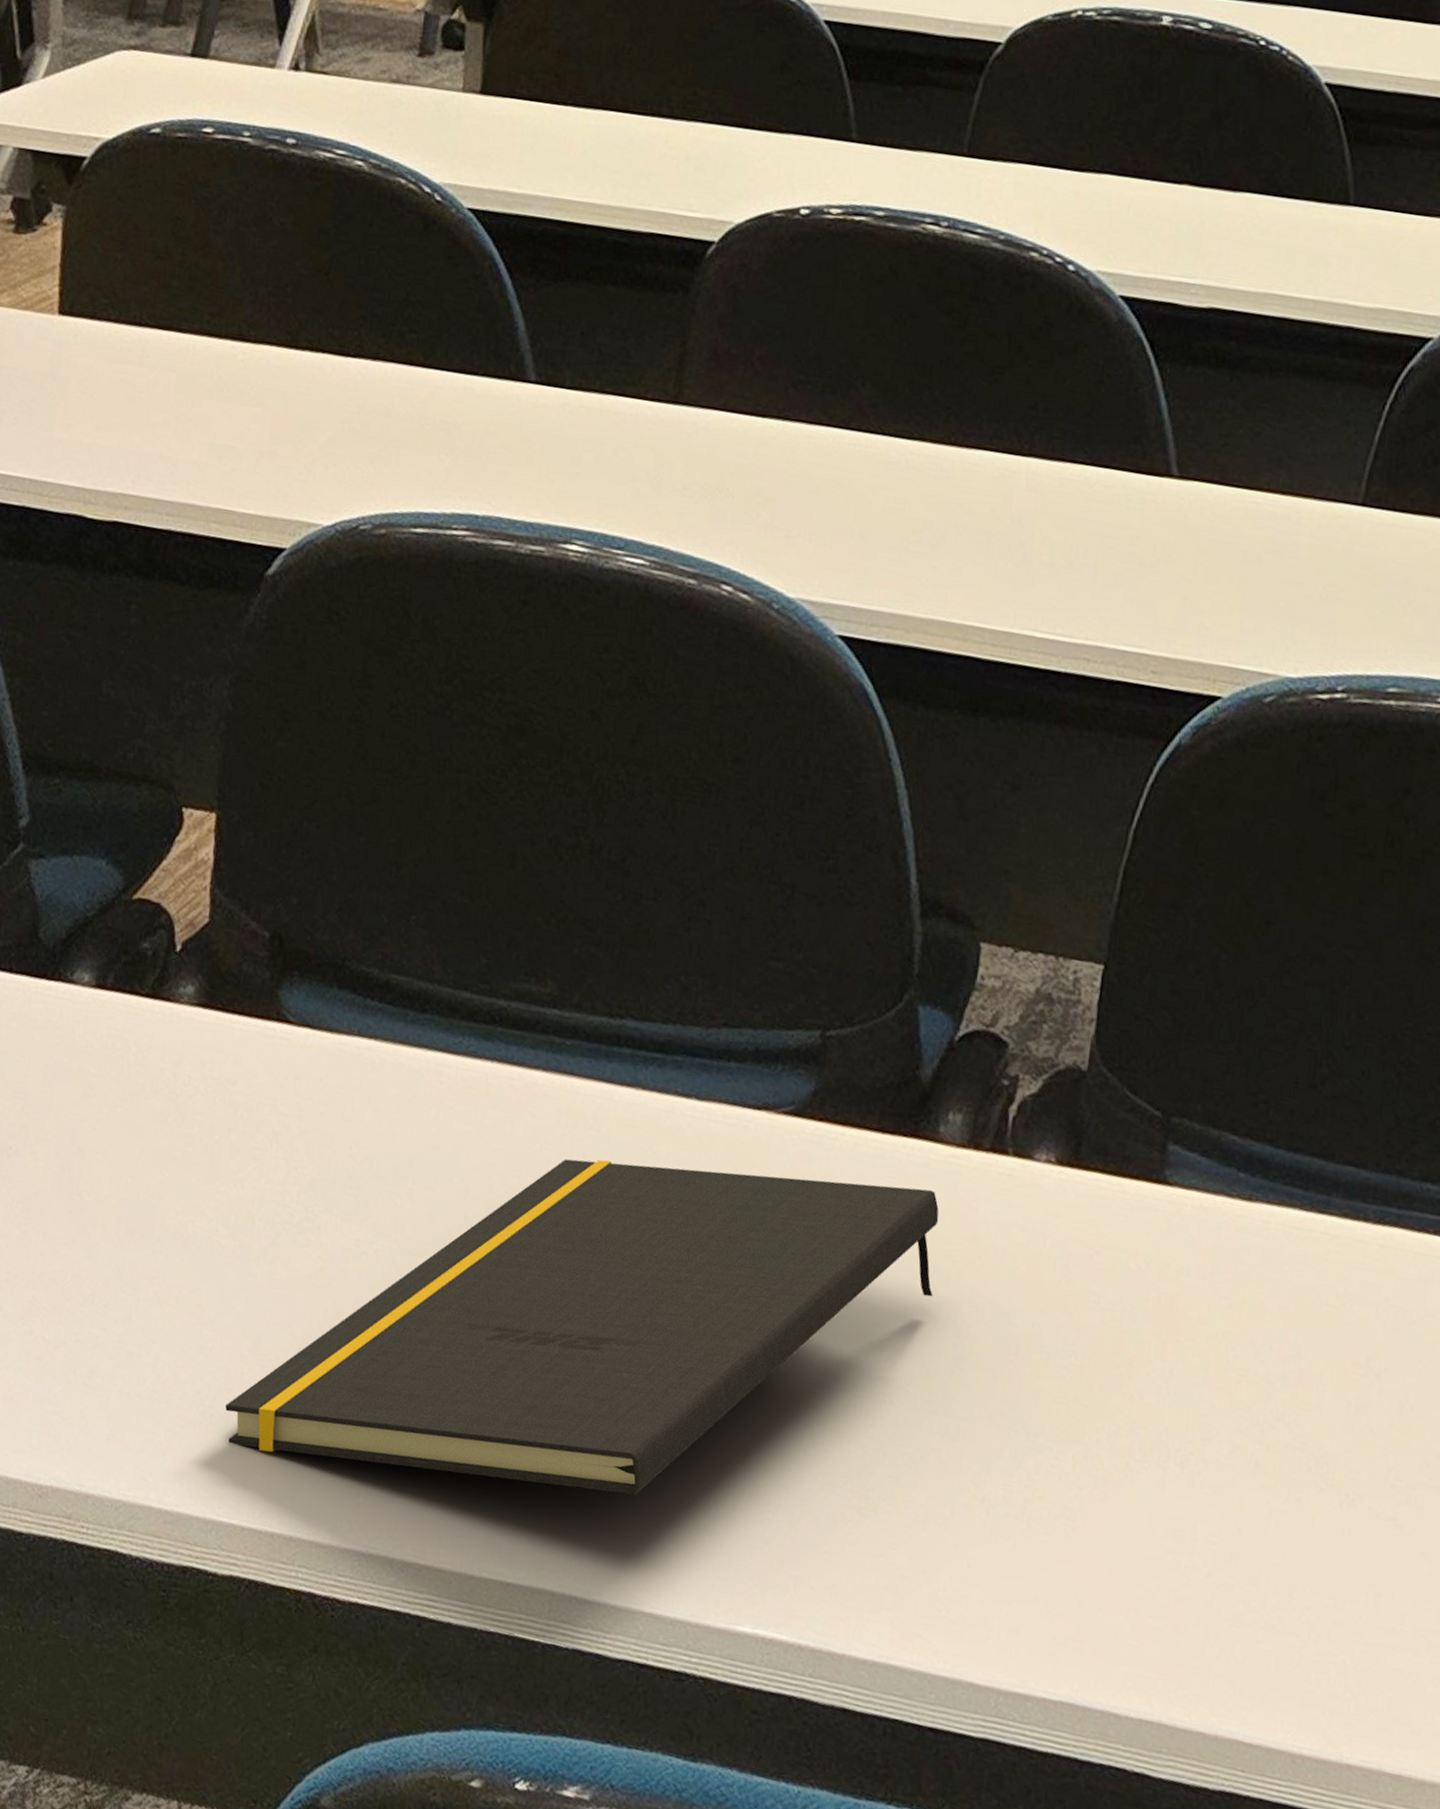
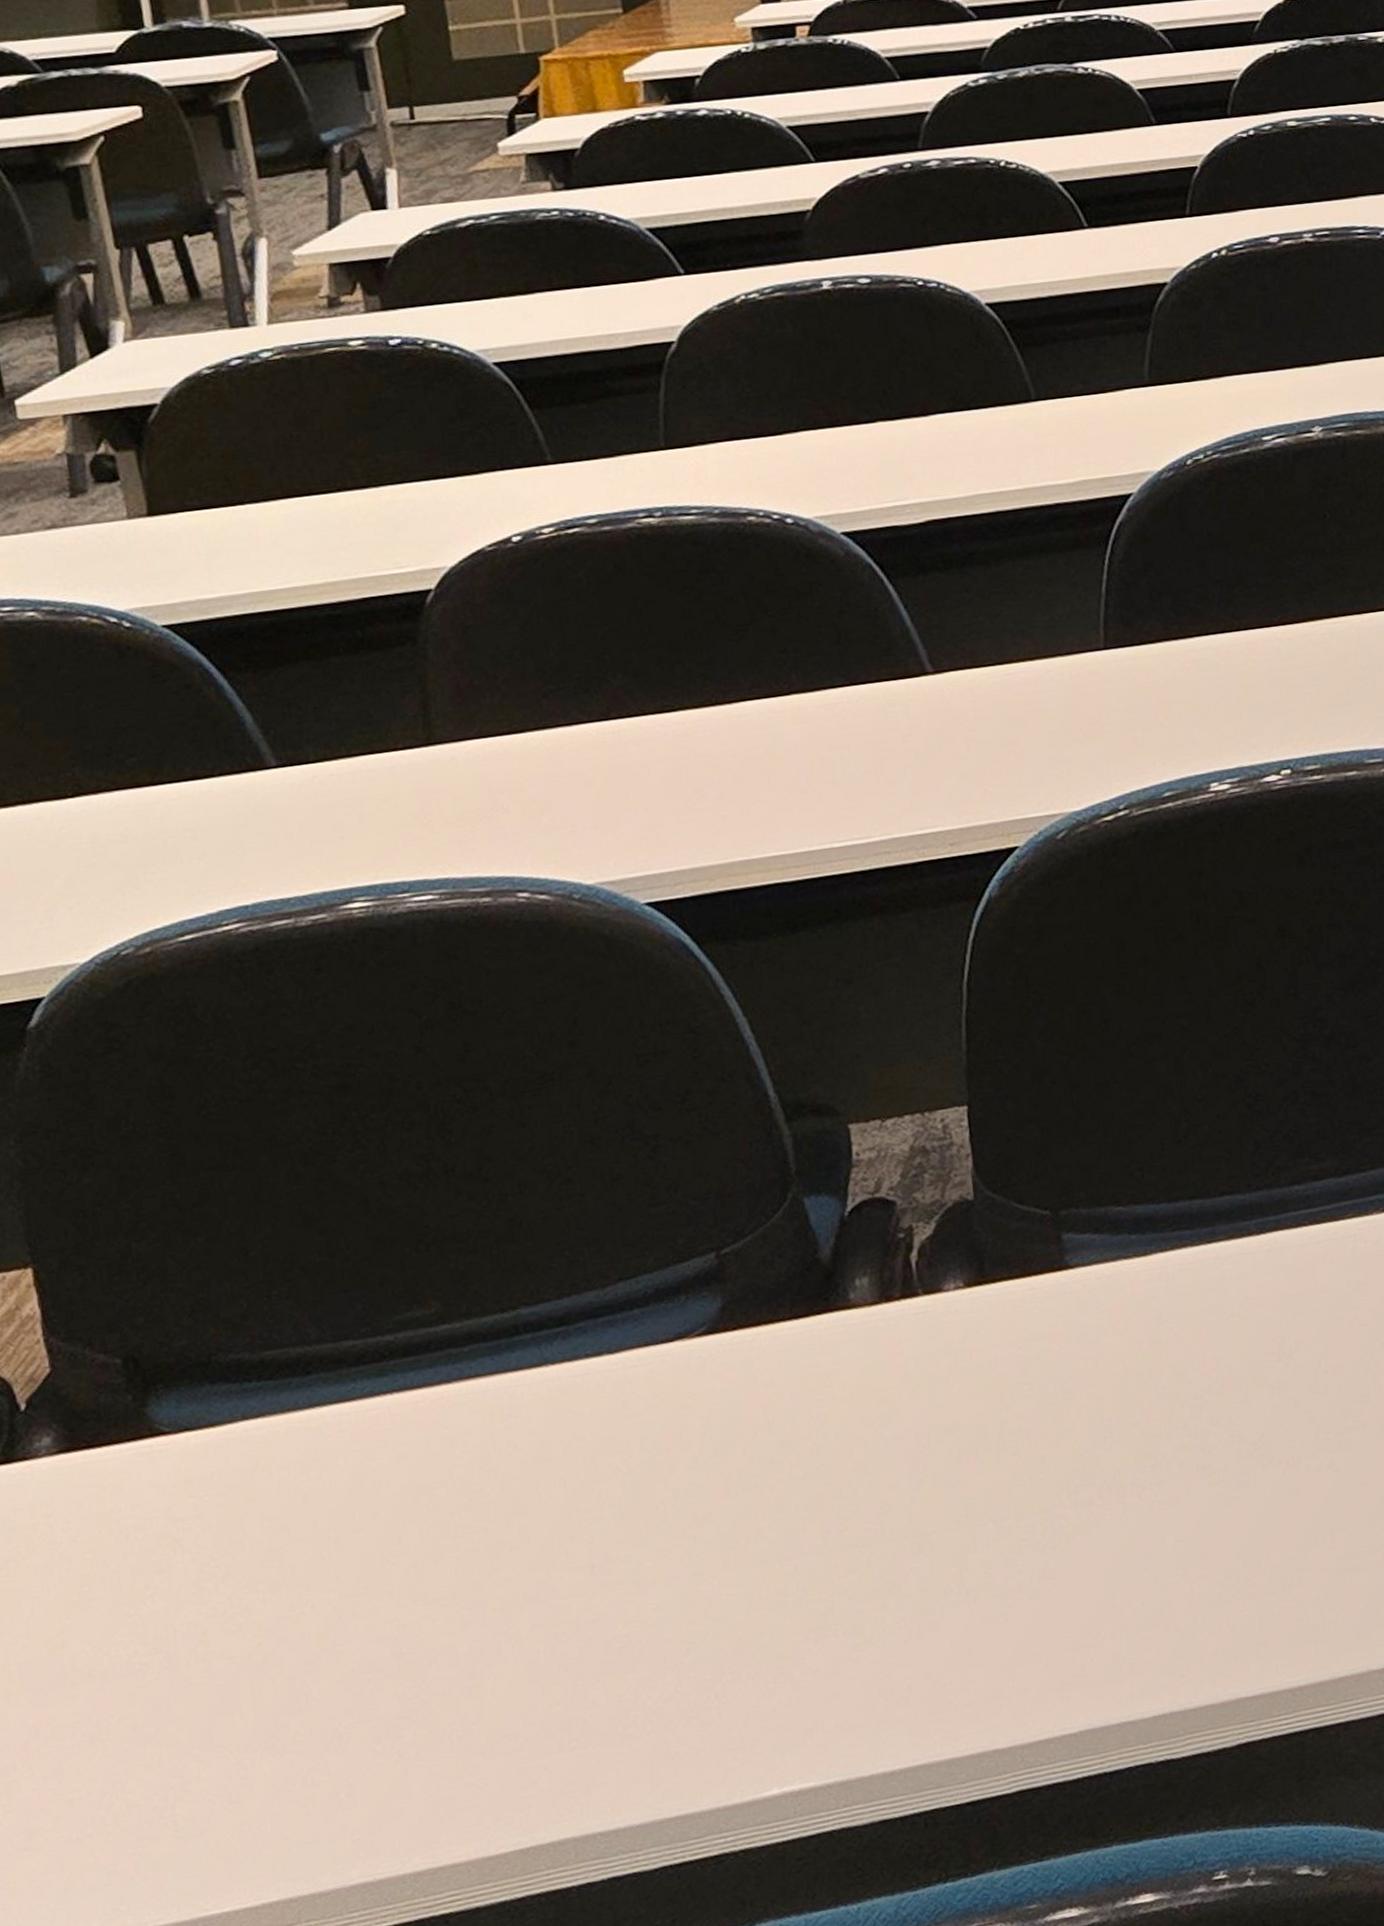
notepad: present [225,1158,939,1495] -> none [188,1351,879,1841]

